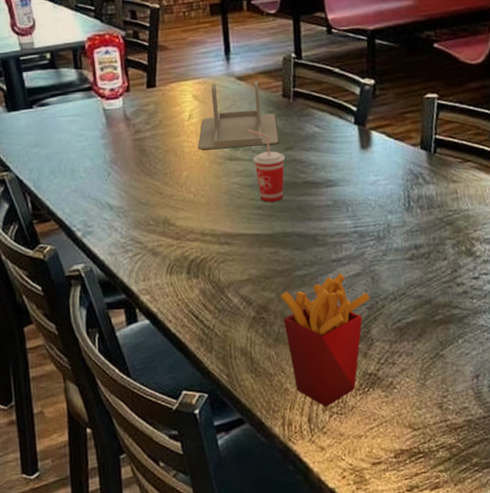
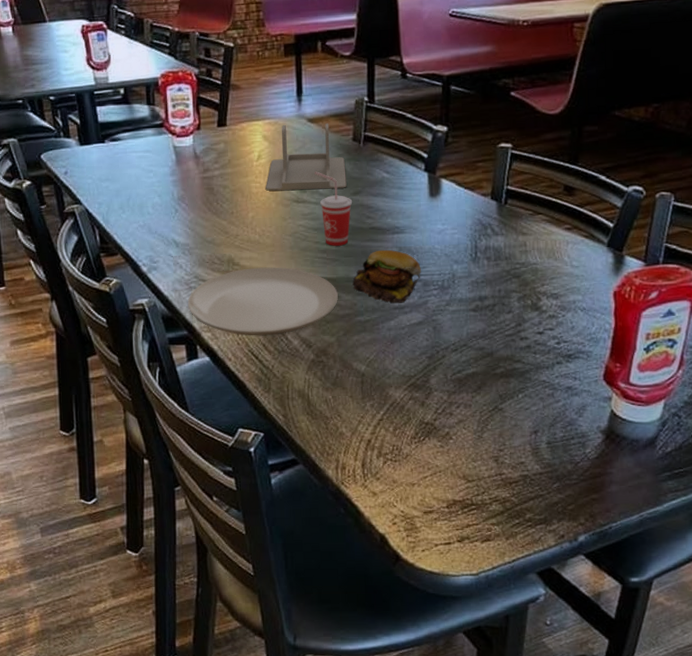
plate: none [124,225,276,297] -> present [187,267,338,336]
french fries: present [280,273,371,407] -> none [340,321,432,453]
burger: none [289,203,357,256] -> present [352,249,421,304]

